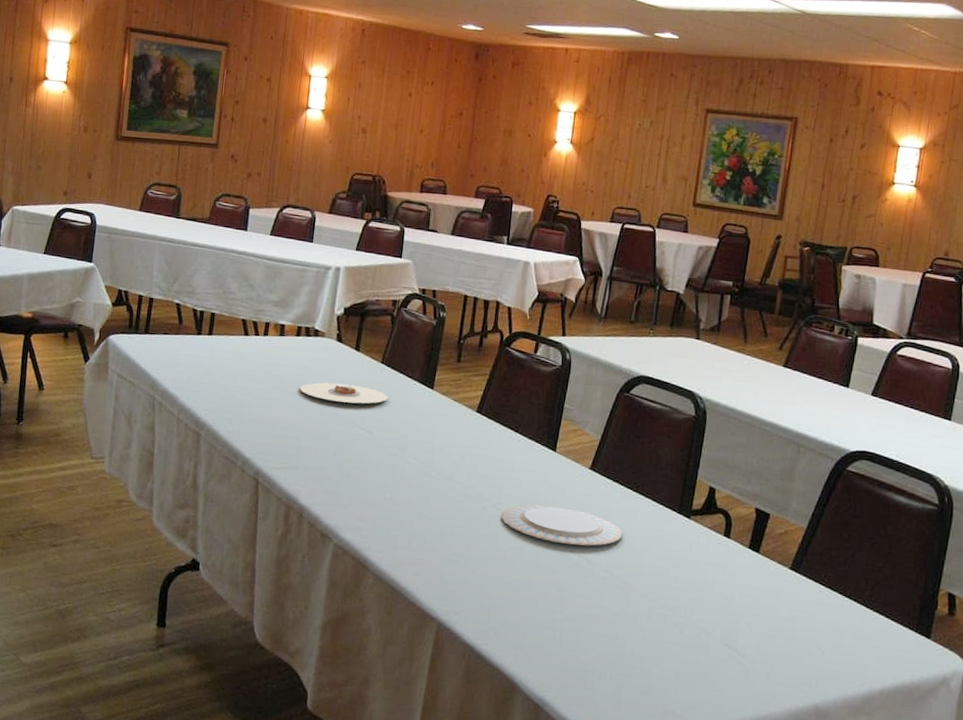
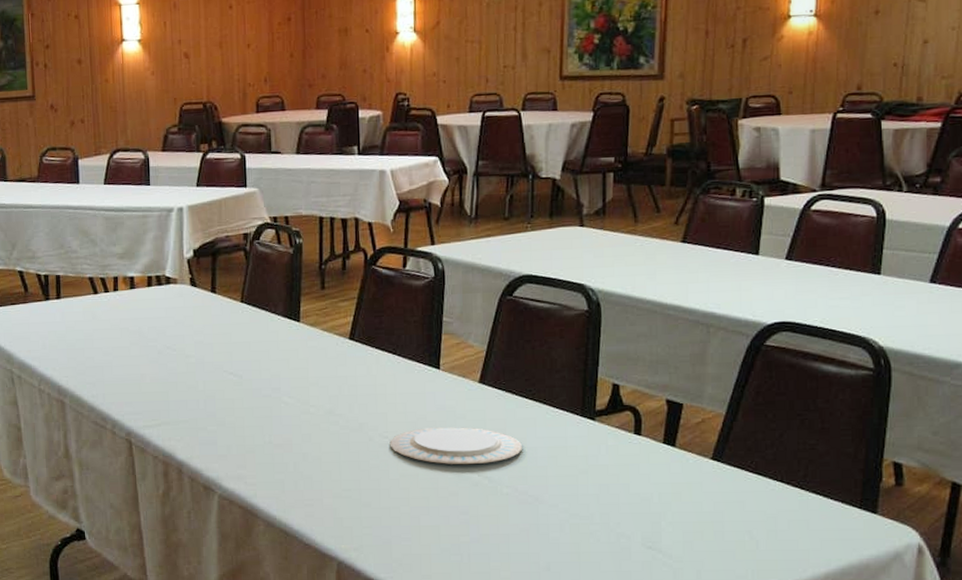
plate: present [300,382,389,404] -> none [159,329,254,349]

